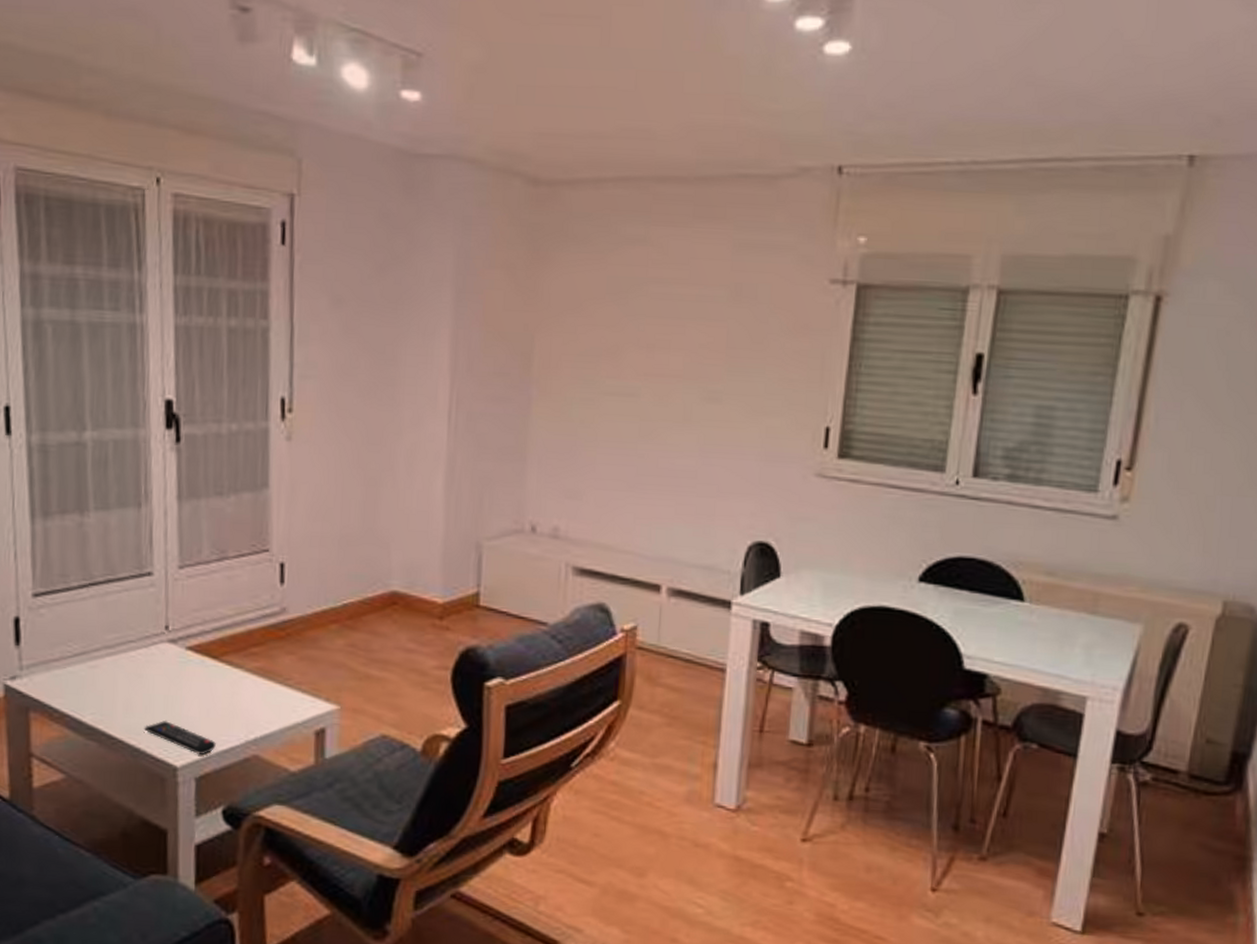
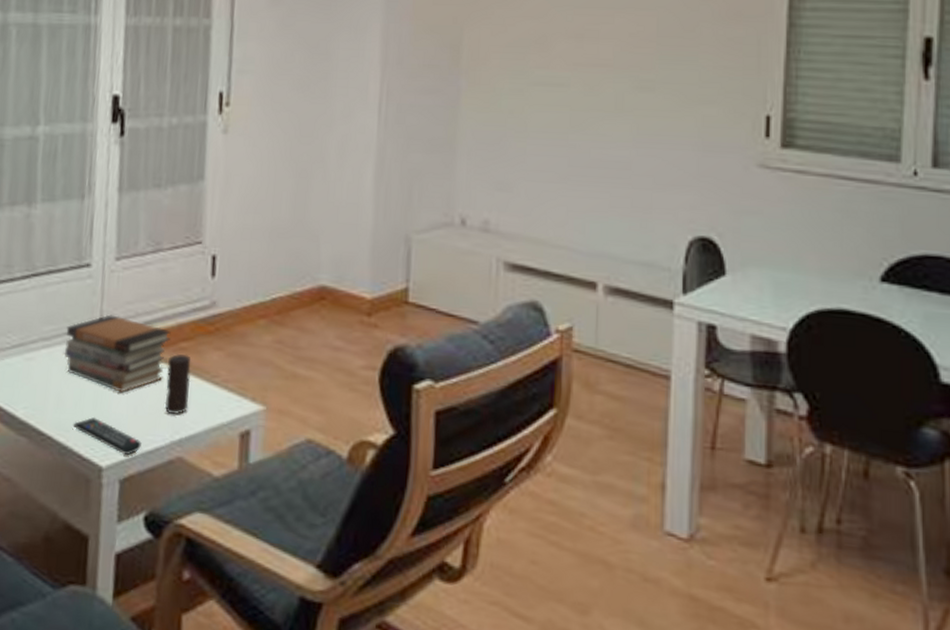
book stack: none [130,622,241,697] -> present [64,314,171,393]
candle: none [237,658,263,715] -> present [165,354,191,414]

